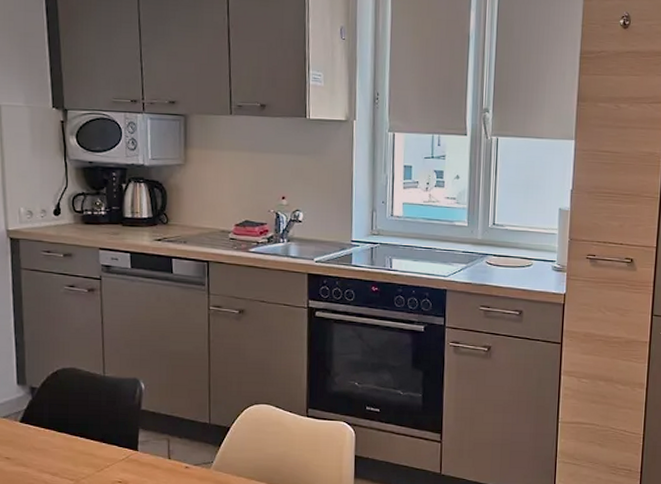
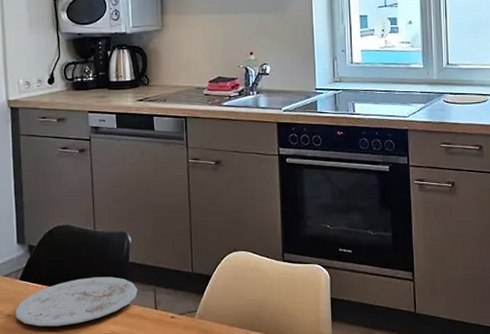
plate: none [14,423,150,472] -> present [15,277,138,327]

